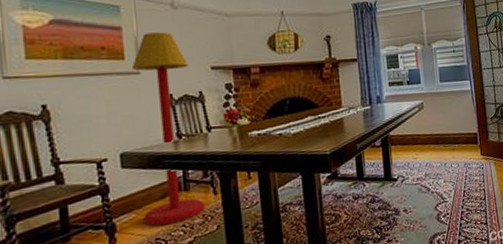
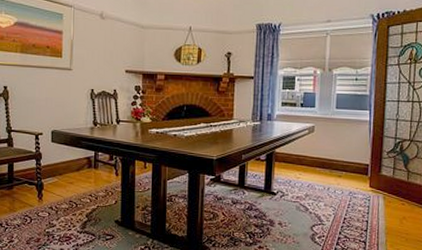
floor lamp: present [131,32,205,226] -> none [63,37,108,192]

